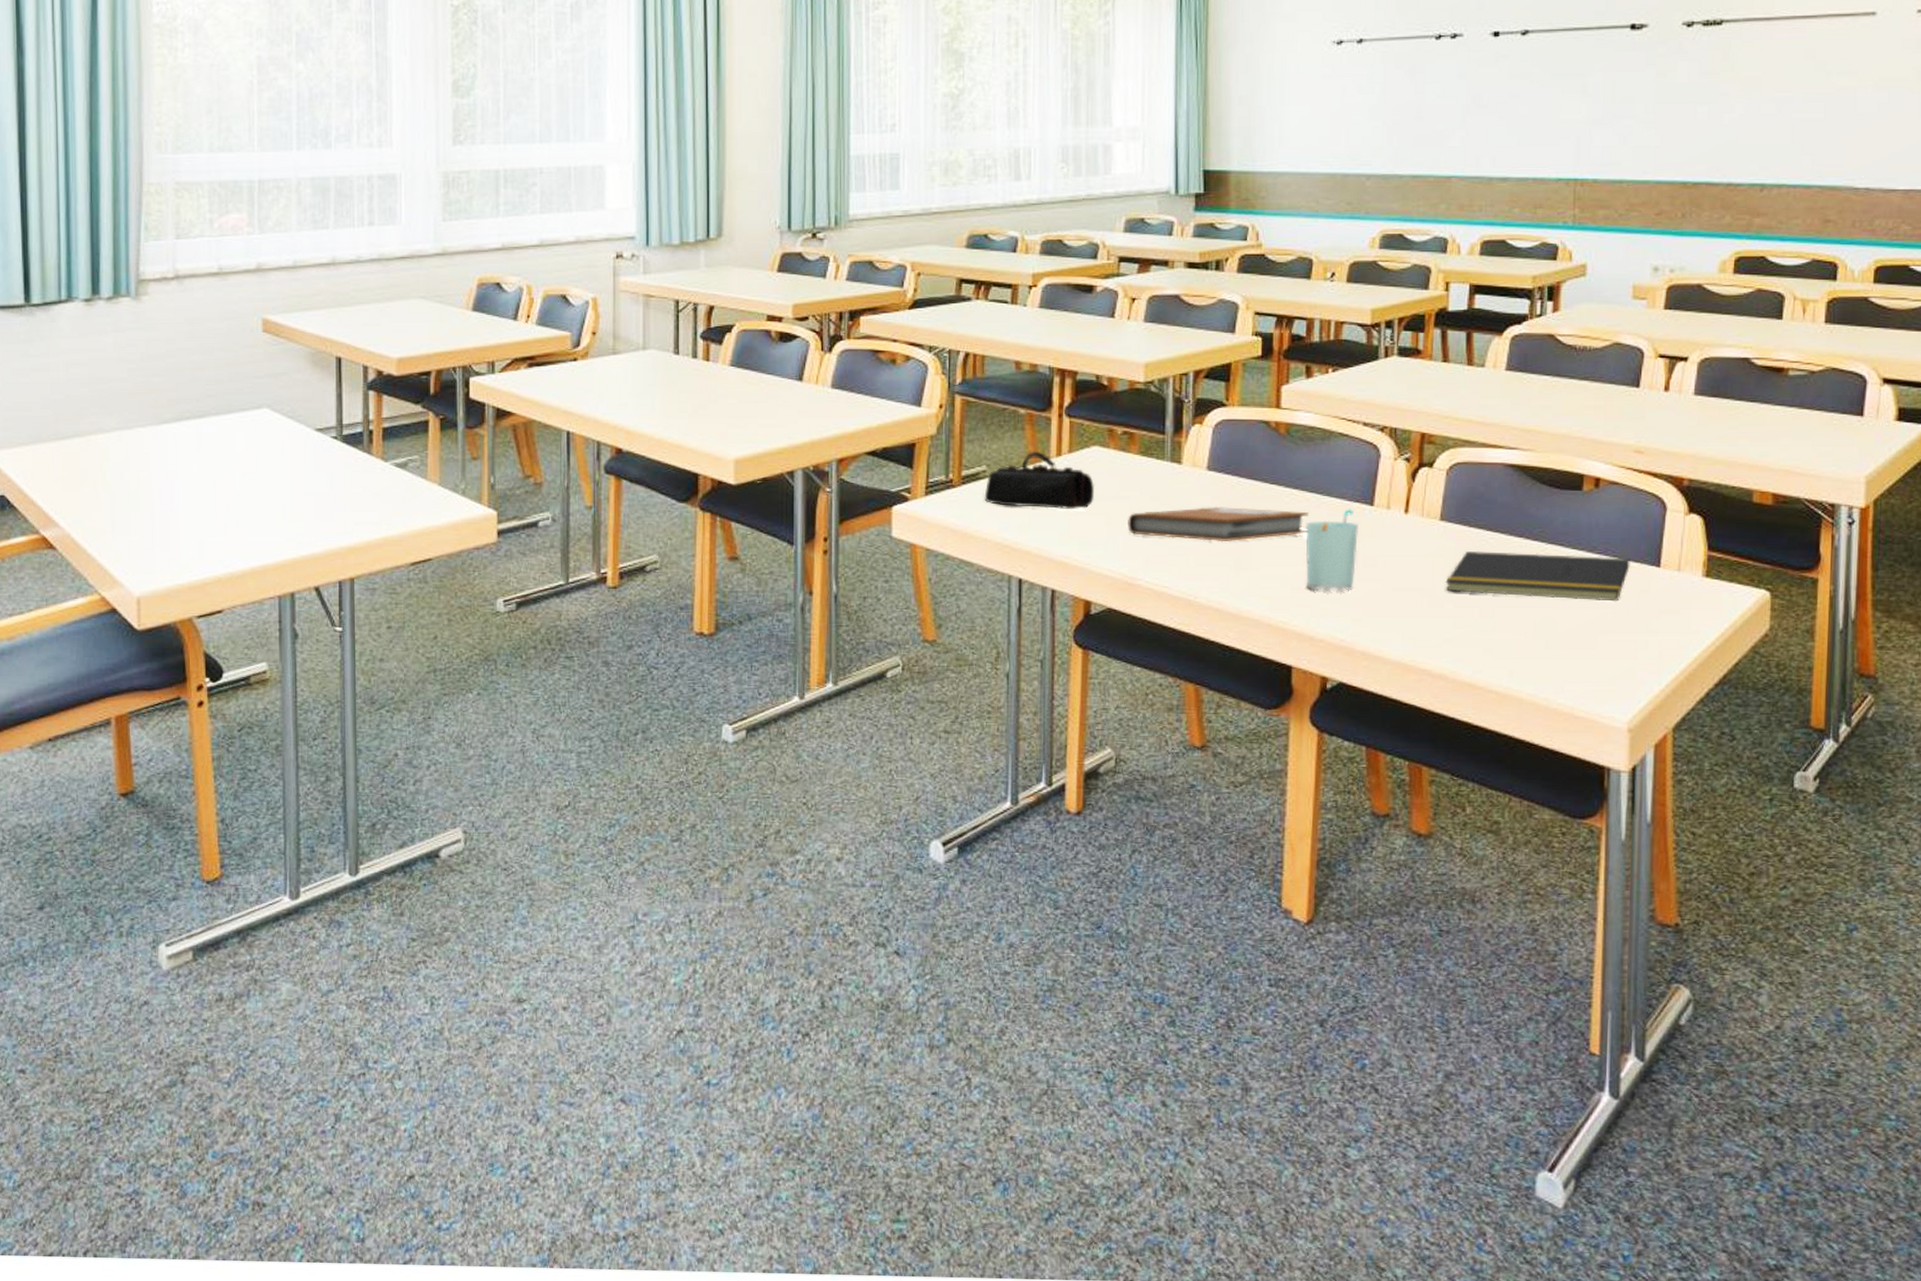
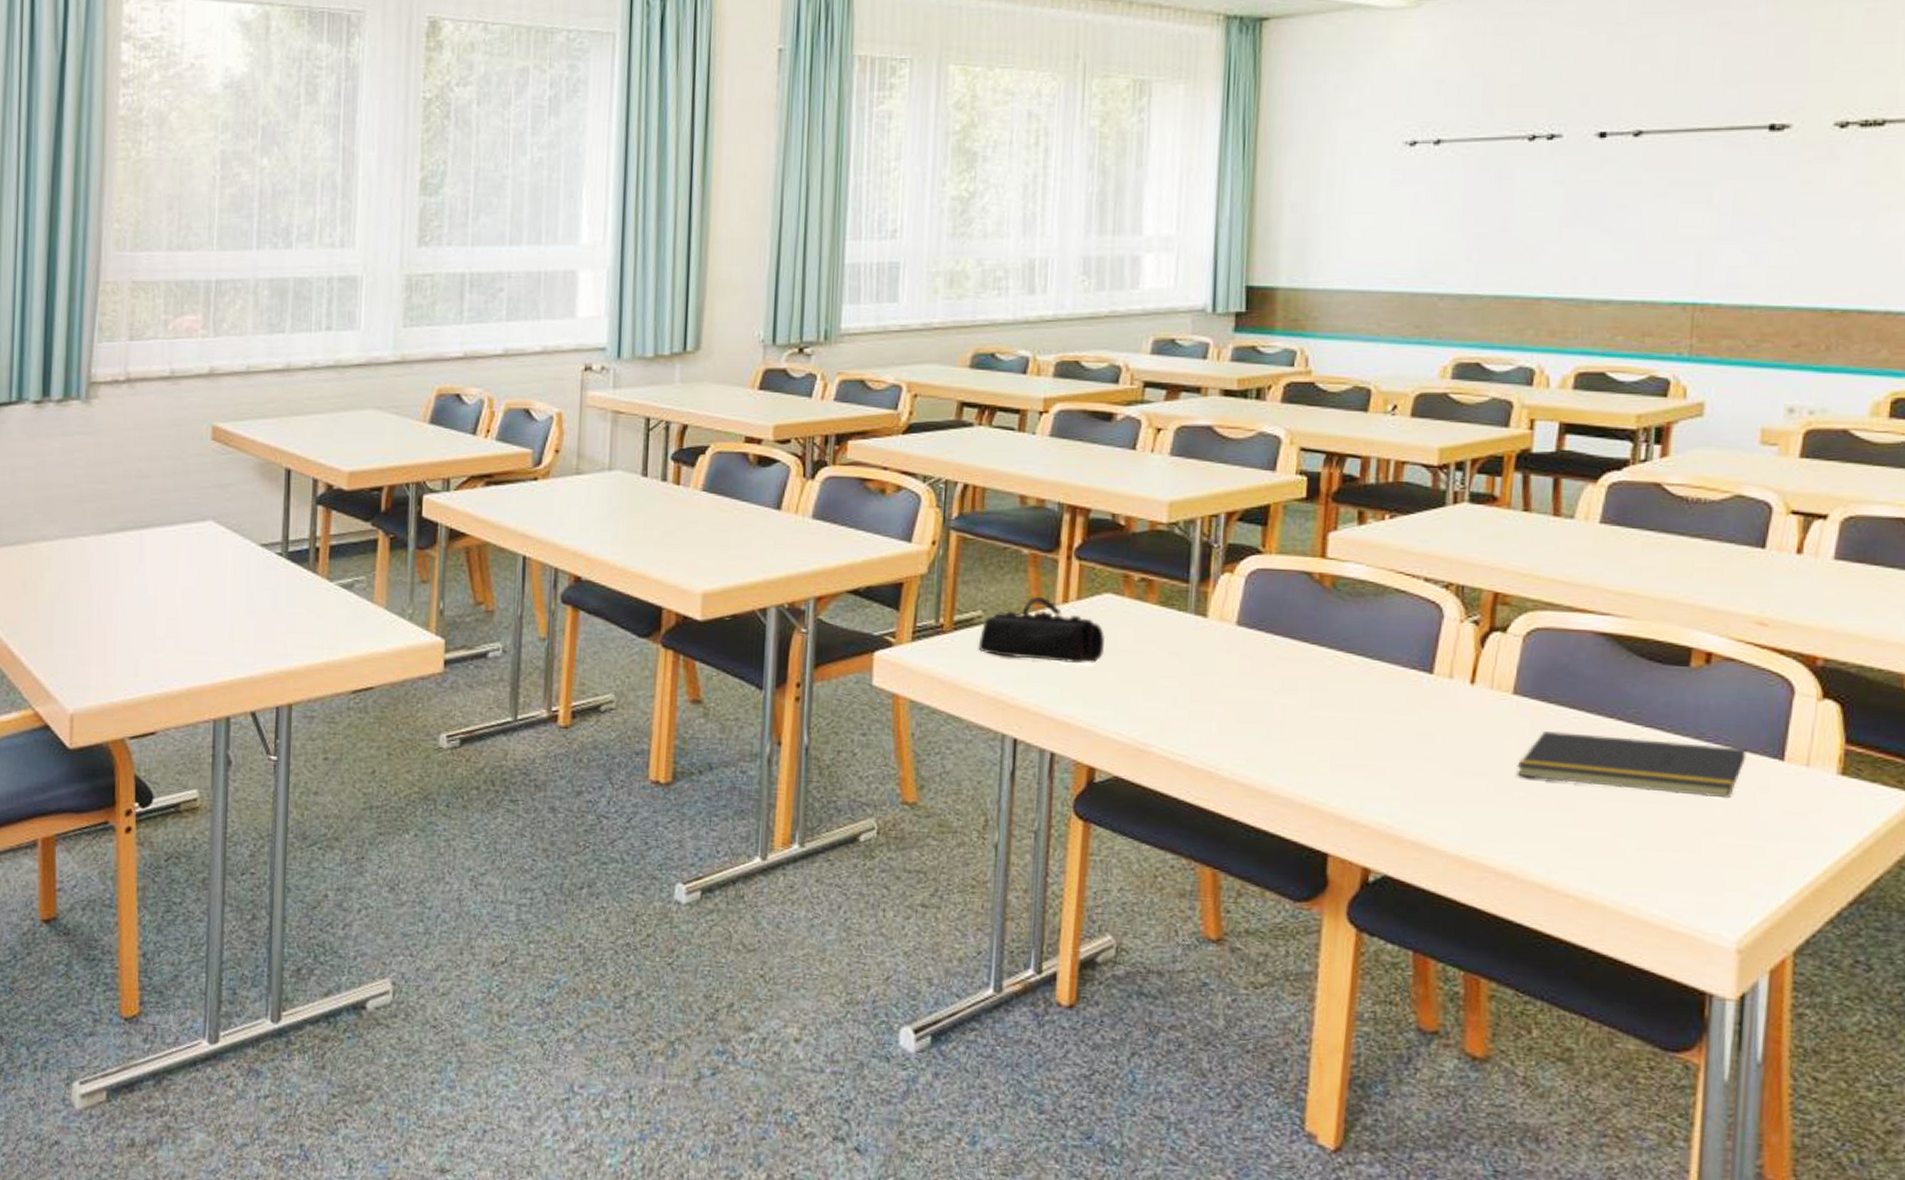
notebook: present [1128,506,1308,542] -> none [1141,666,1355,709]
cup: present [1305,509,1358,592] -> none [1348,676,1414,772]

